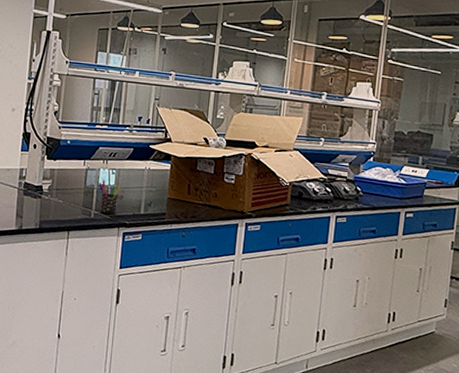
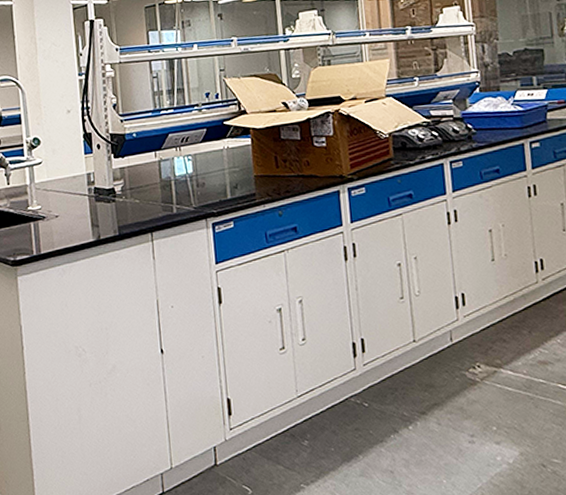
pen holder: present [98,180,122,214] -> none [175,169,201,206]

